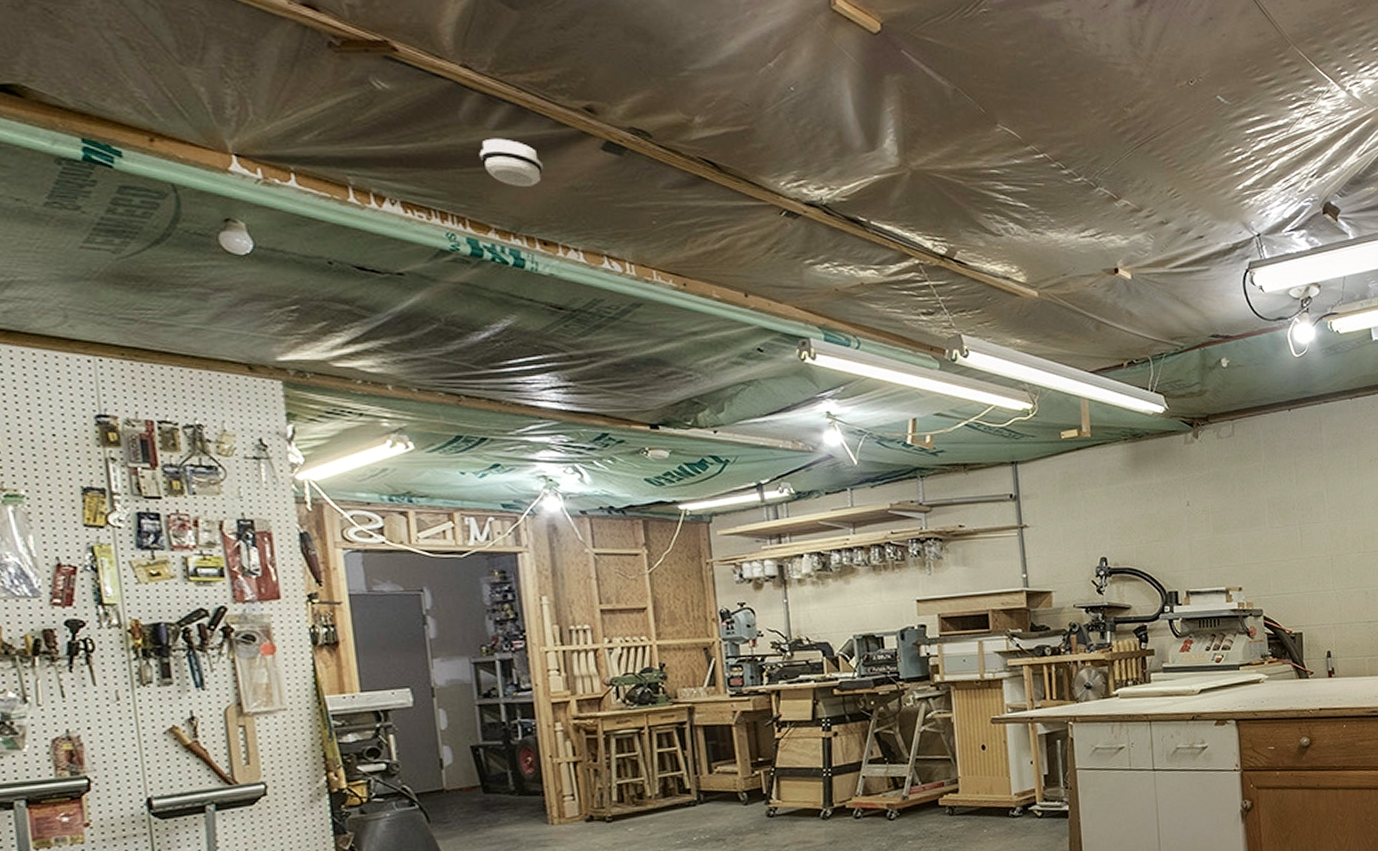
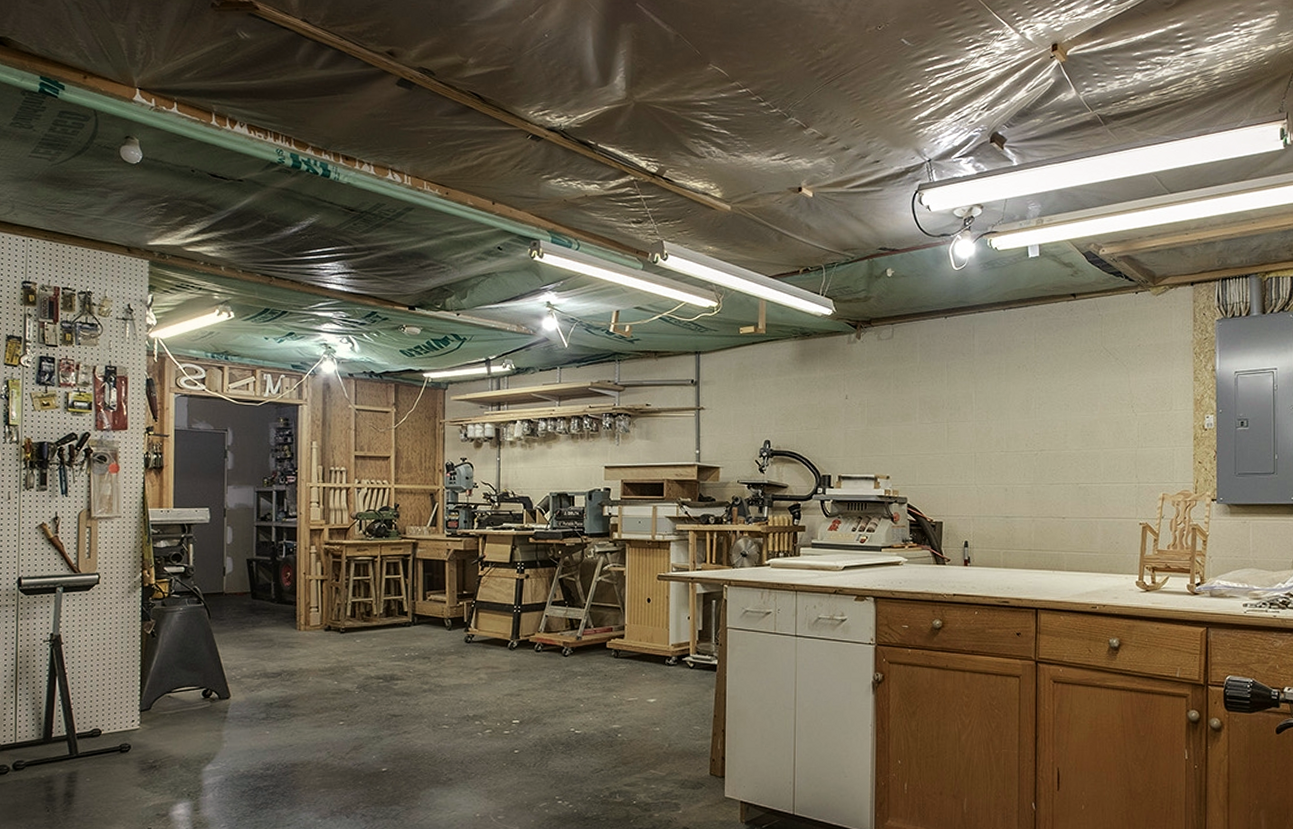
smoke detector: present [479,138,544,186] -> none [307,76,353,113]

